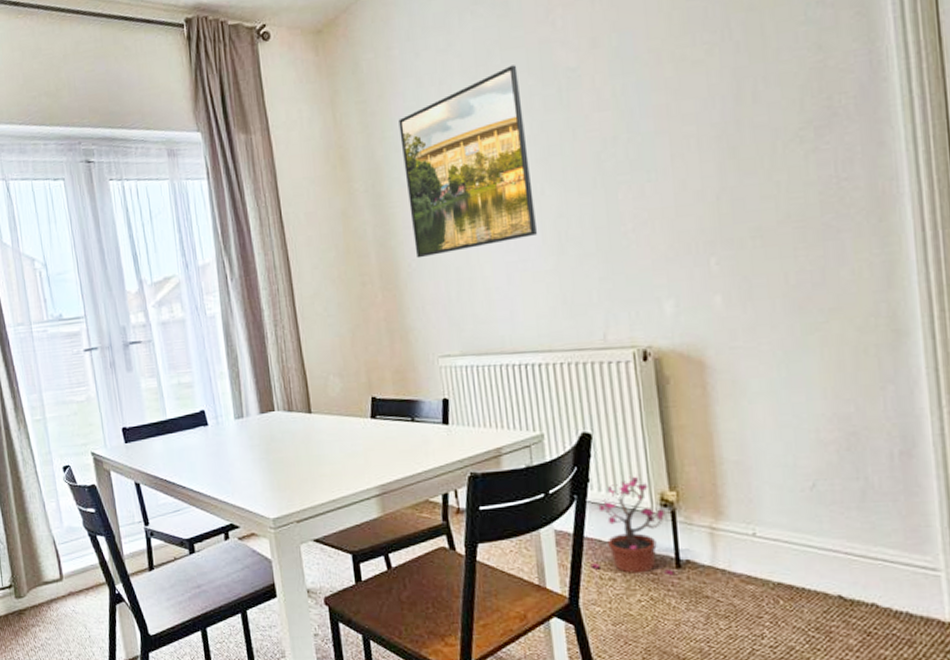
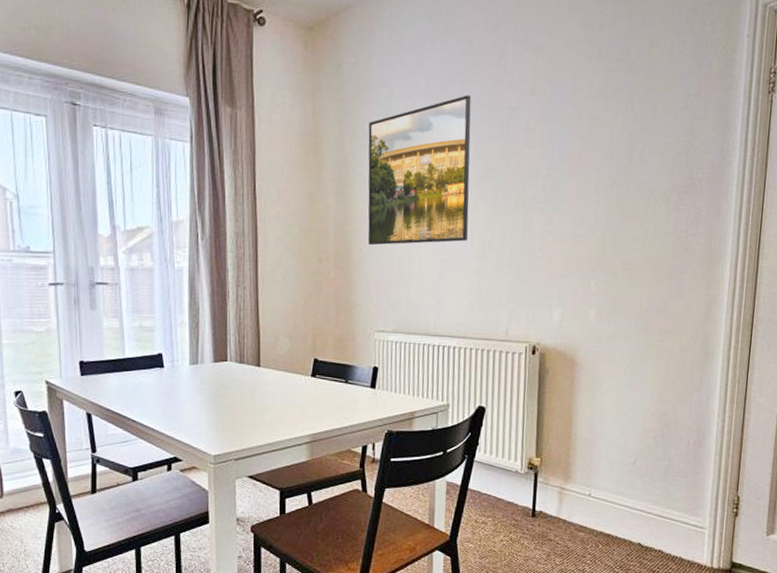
potted plant: present [590,476,674,576] -> none [469,443,531,522]

